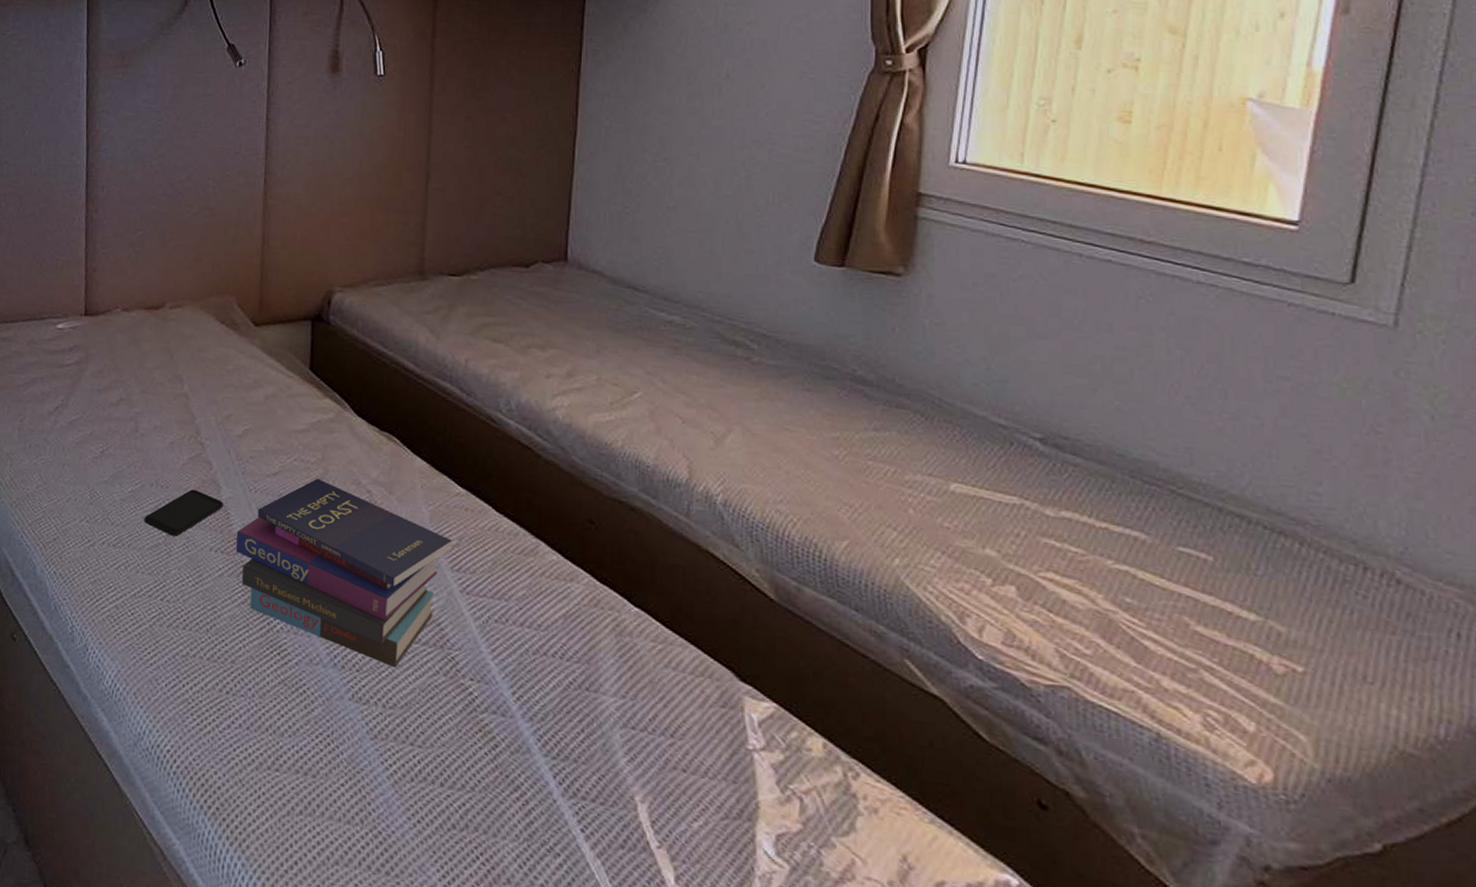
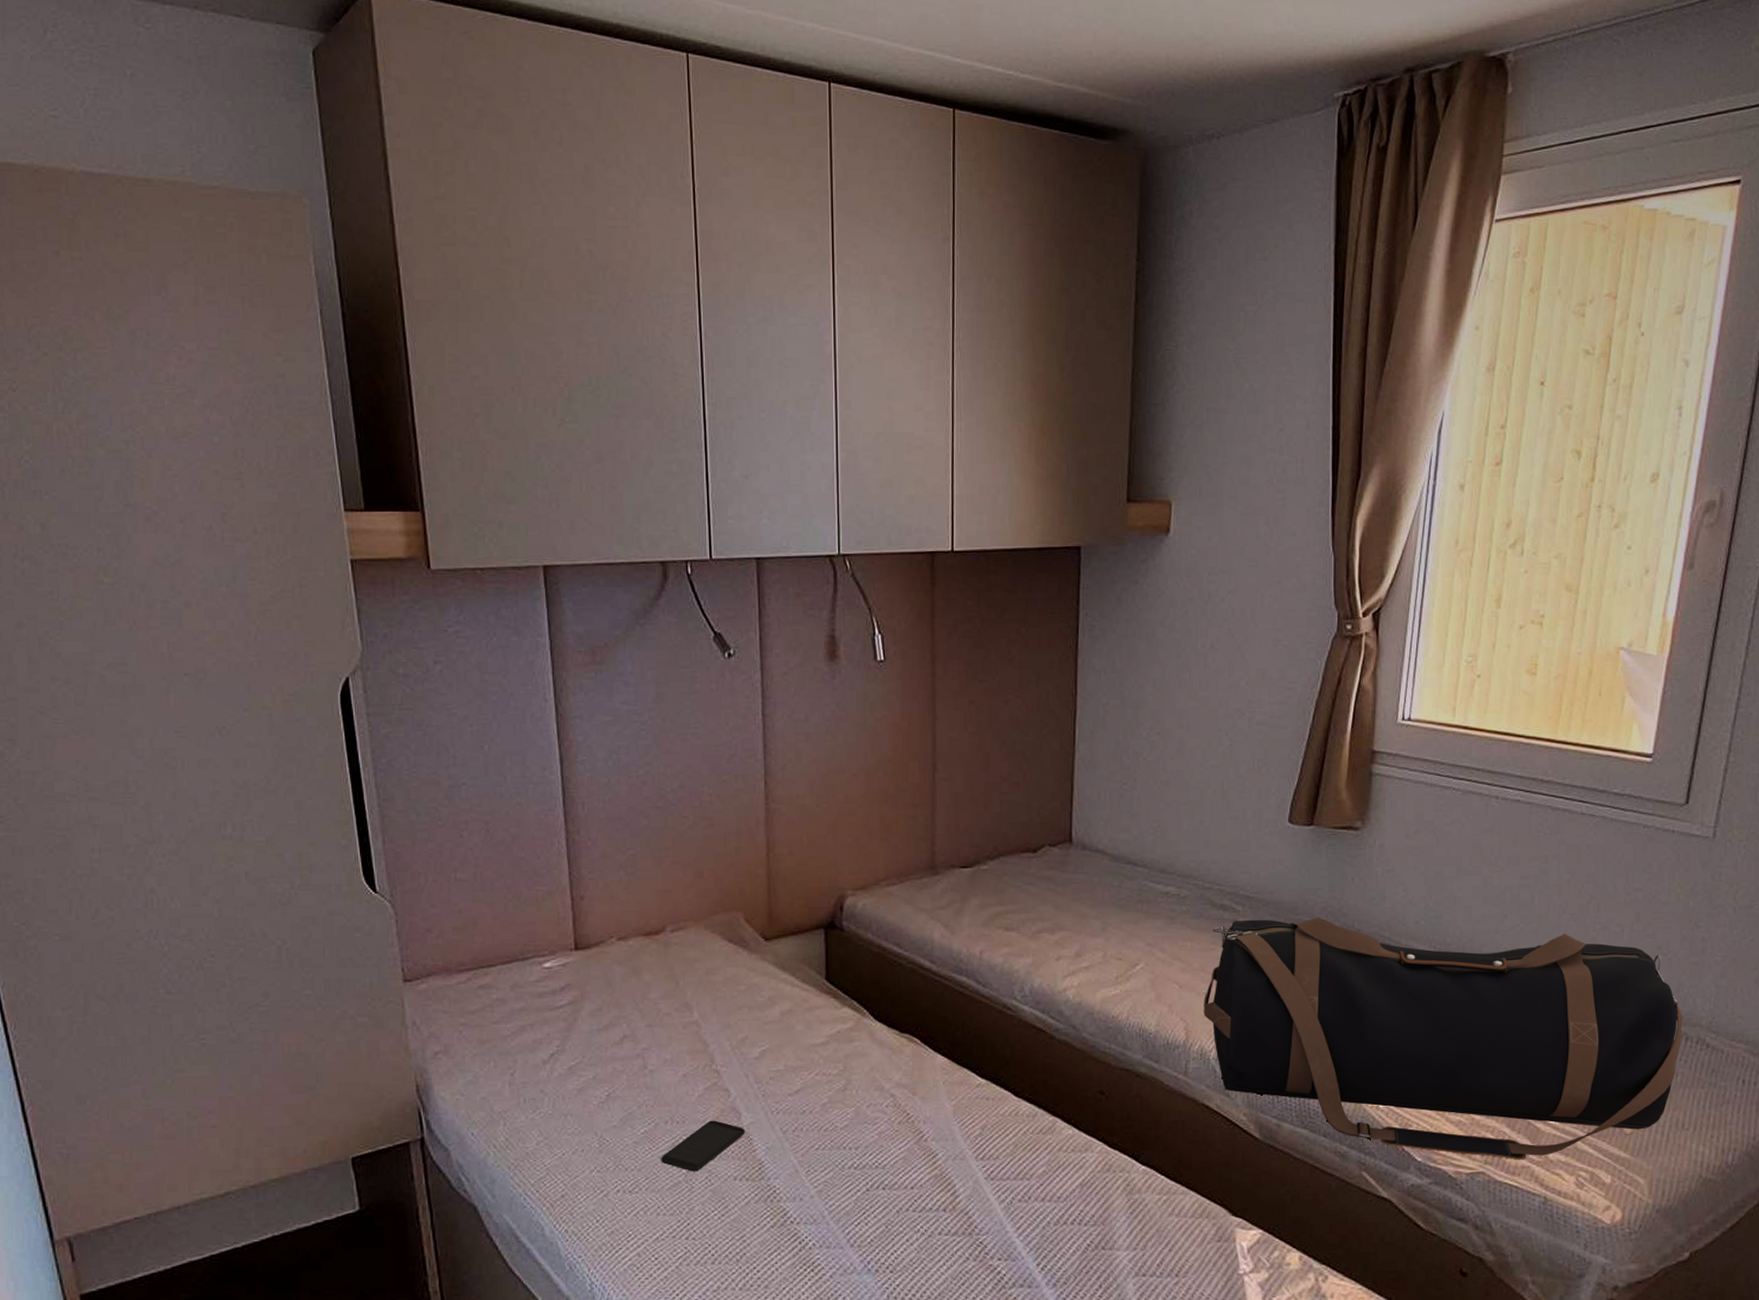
books: present [236,478,453,668] -> none [760,1090,976,1262]
duffel bag: none [710,359,1359,682] -> present [1204,917,1683,1160]

